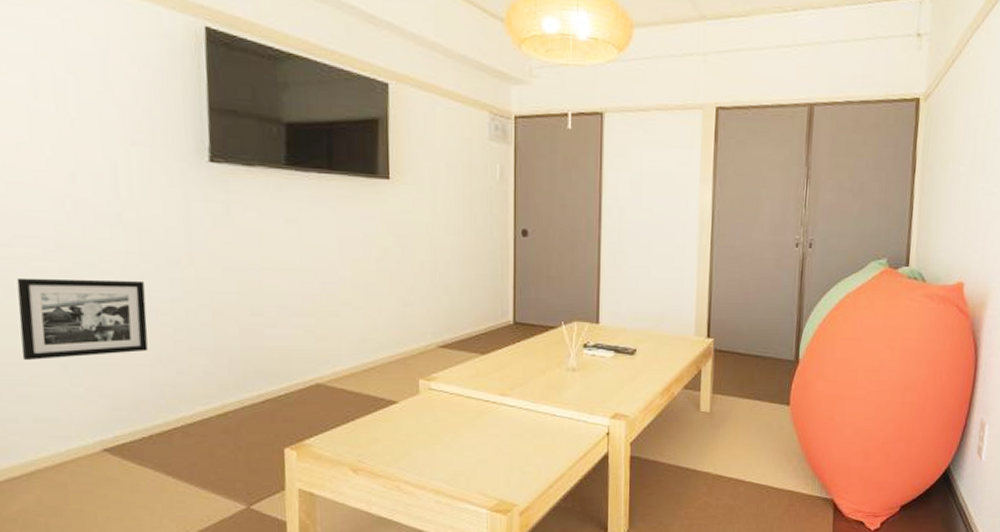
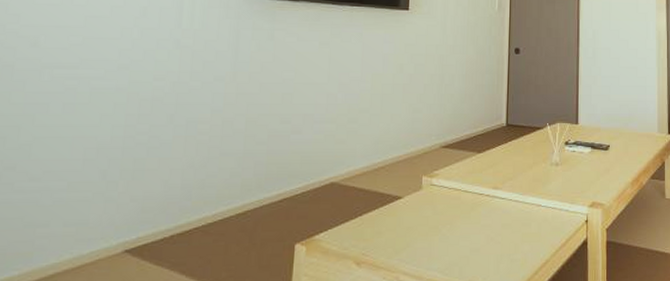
picture frame: present [16,277,148,361] -> none [66,94,190,169]

